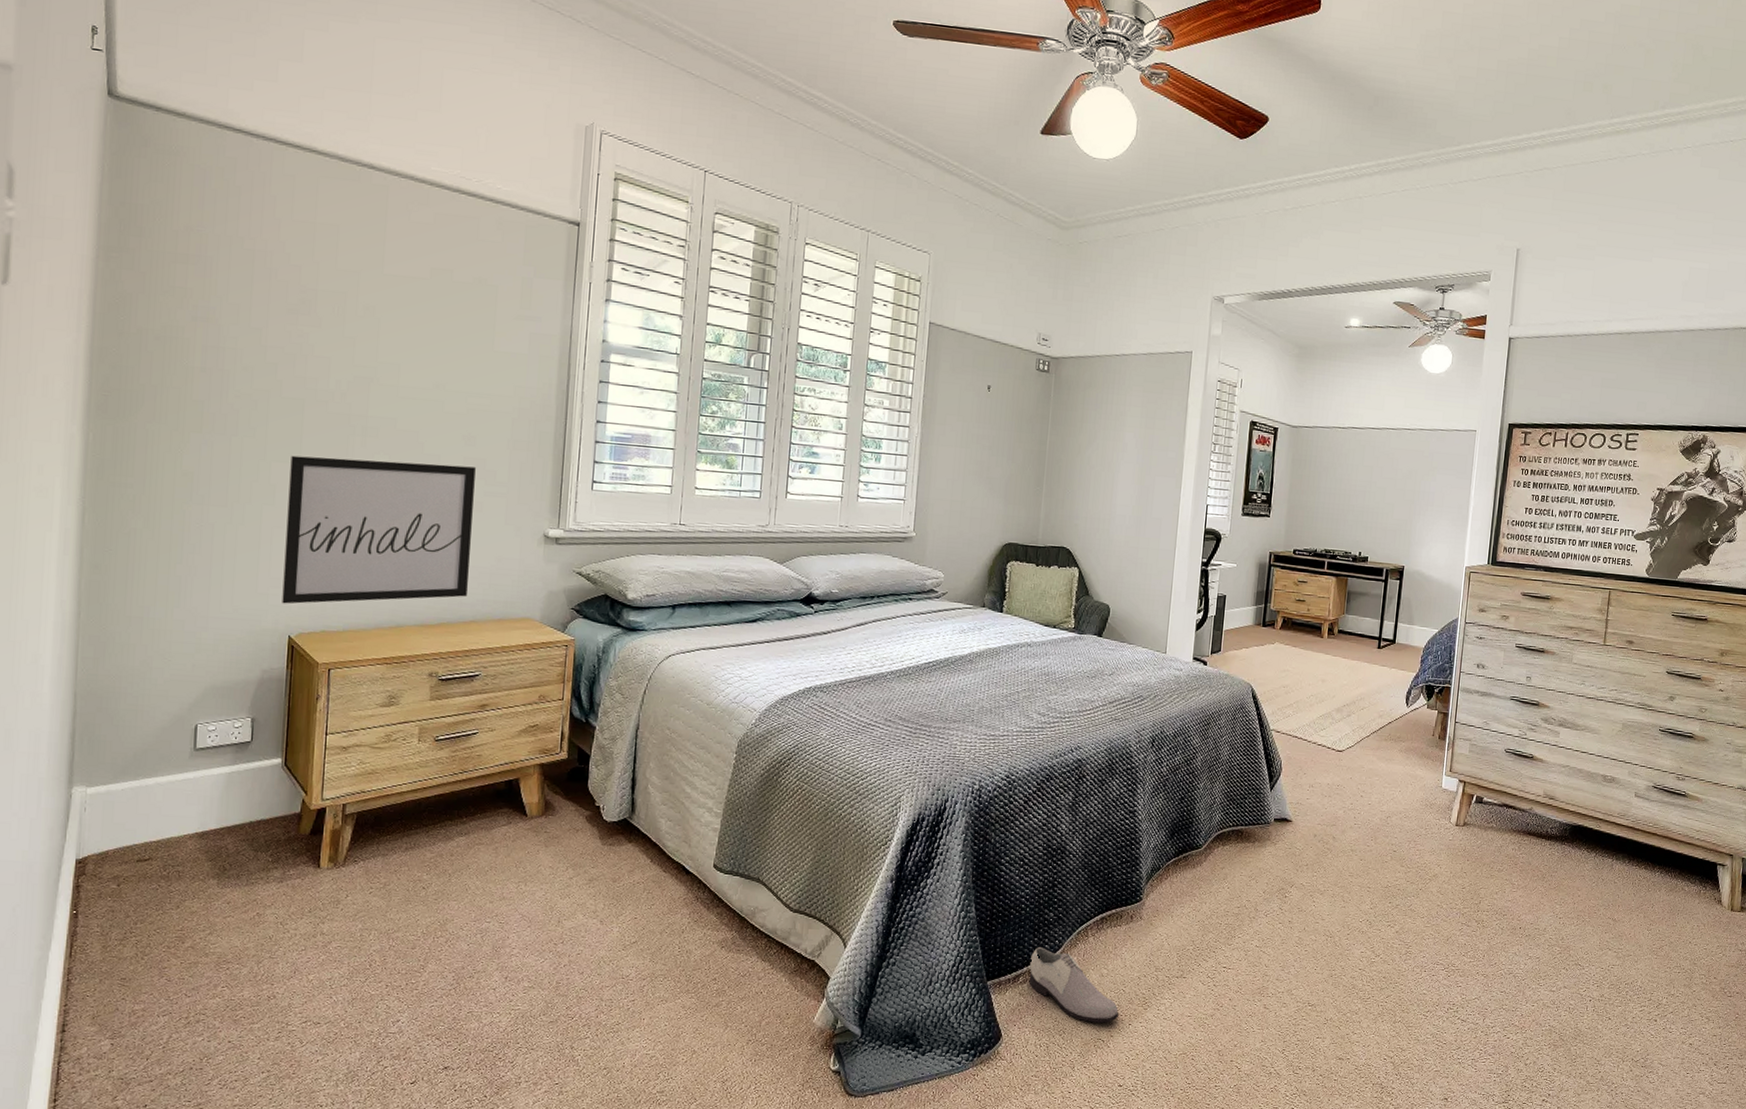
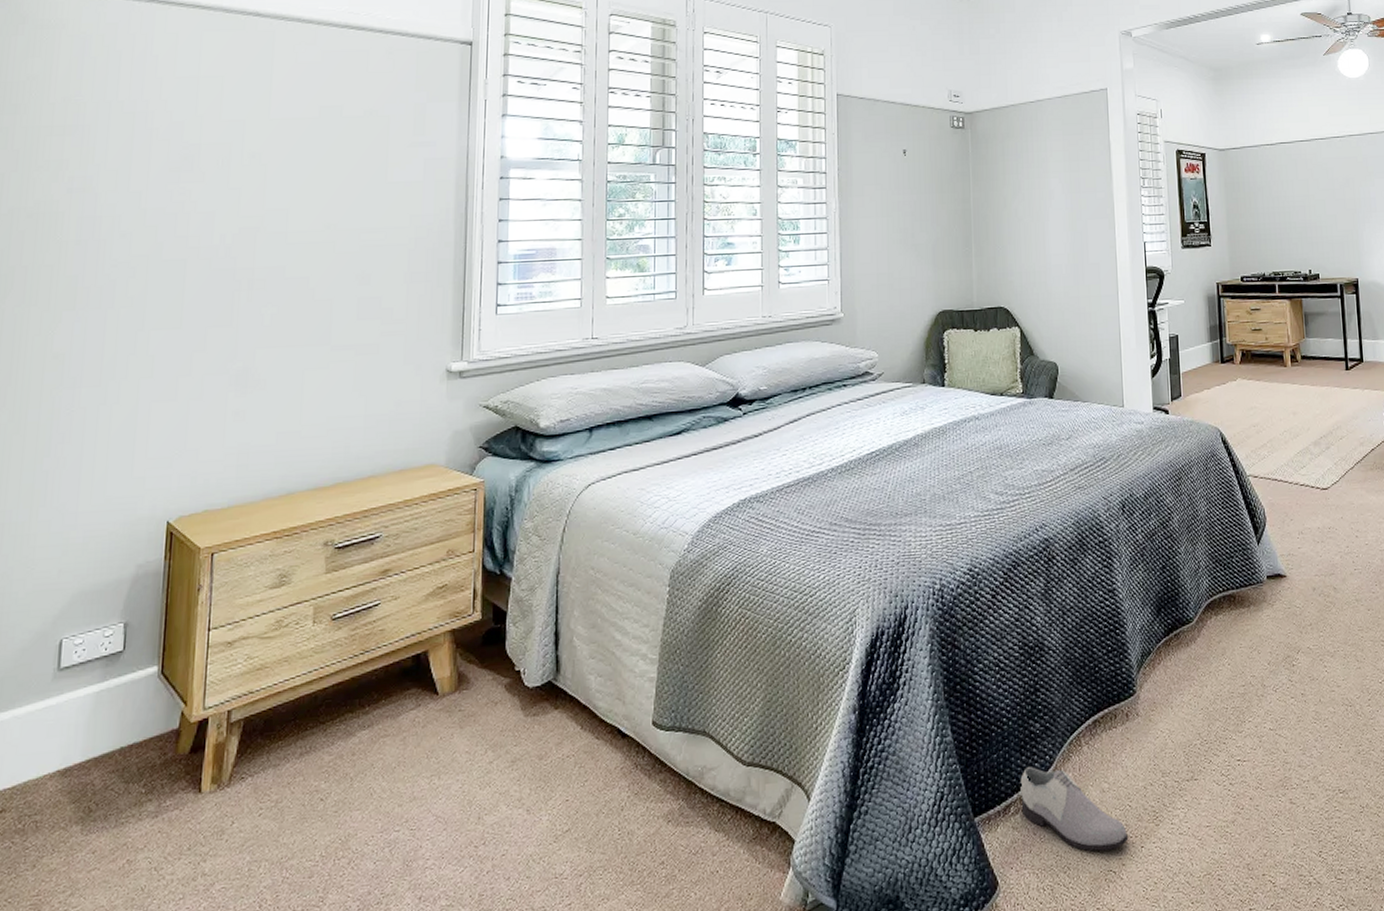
wall art: present [282,455,476,604] -> none [160,307,371,486]

